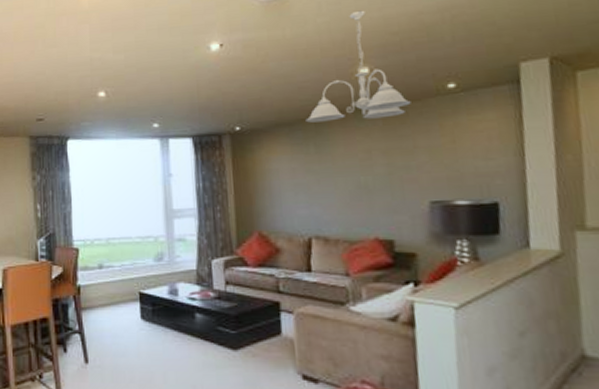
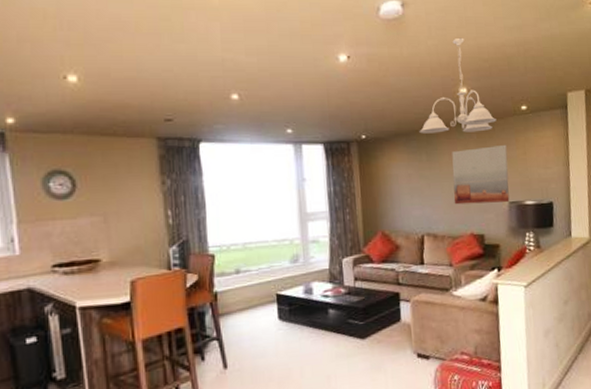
wall art: none [348,131,431,204] -> present [452,144,510,205]

